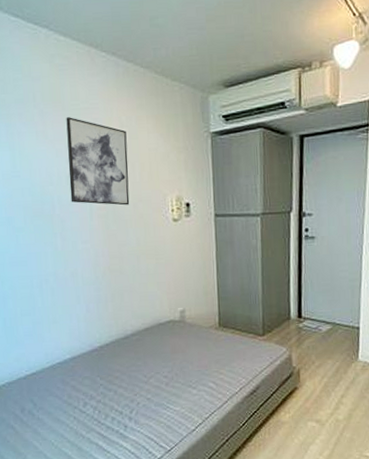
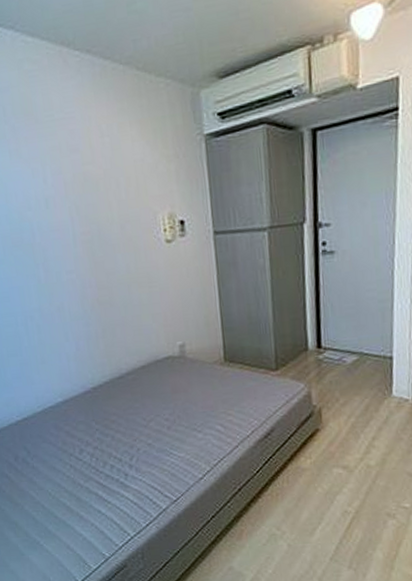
wall art: present [66,117,130,206] -> none [40,130,116,229]

